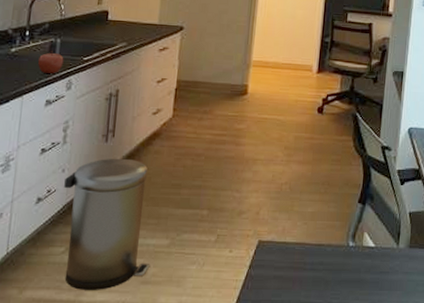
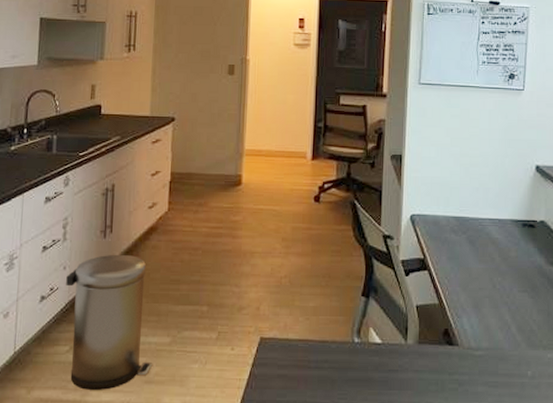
fruit: present [37,51,64,75] -> none [36,148,61,171]

